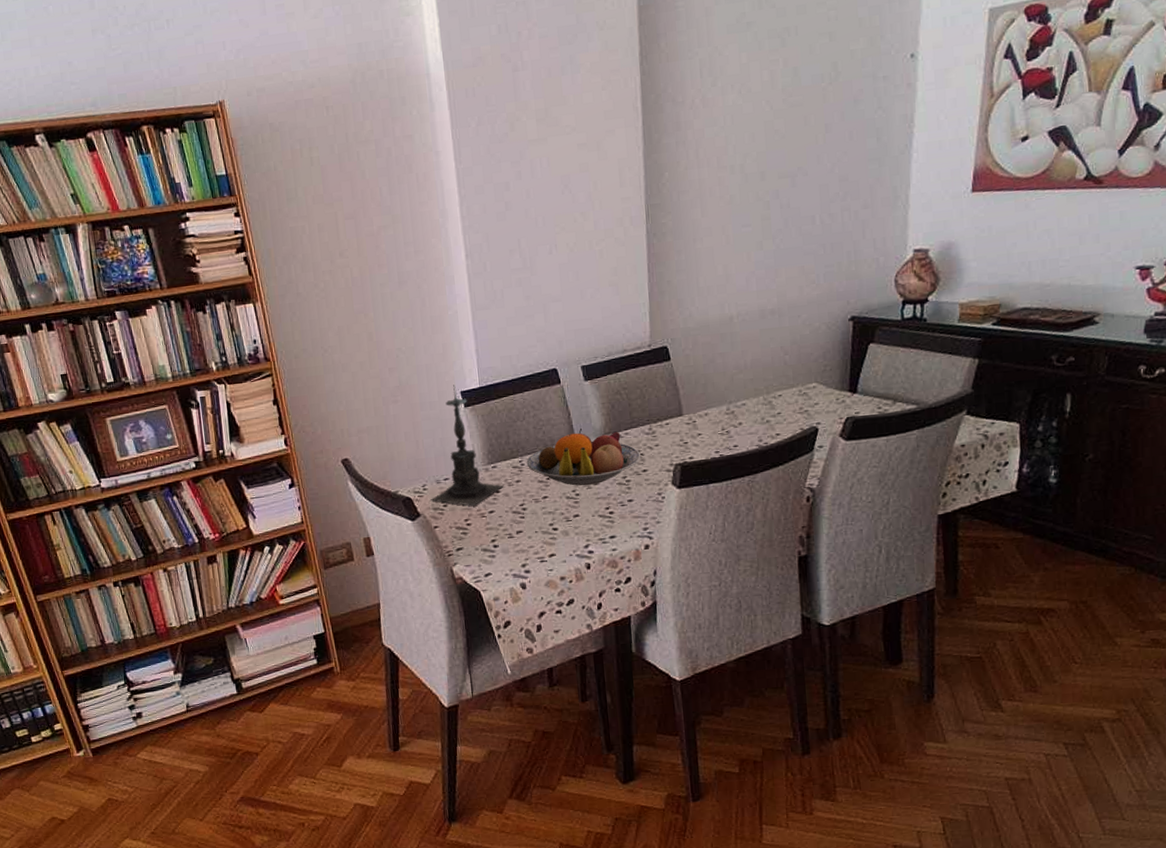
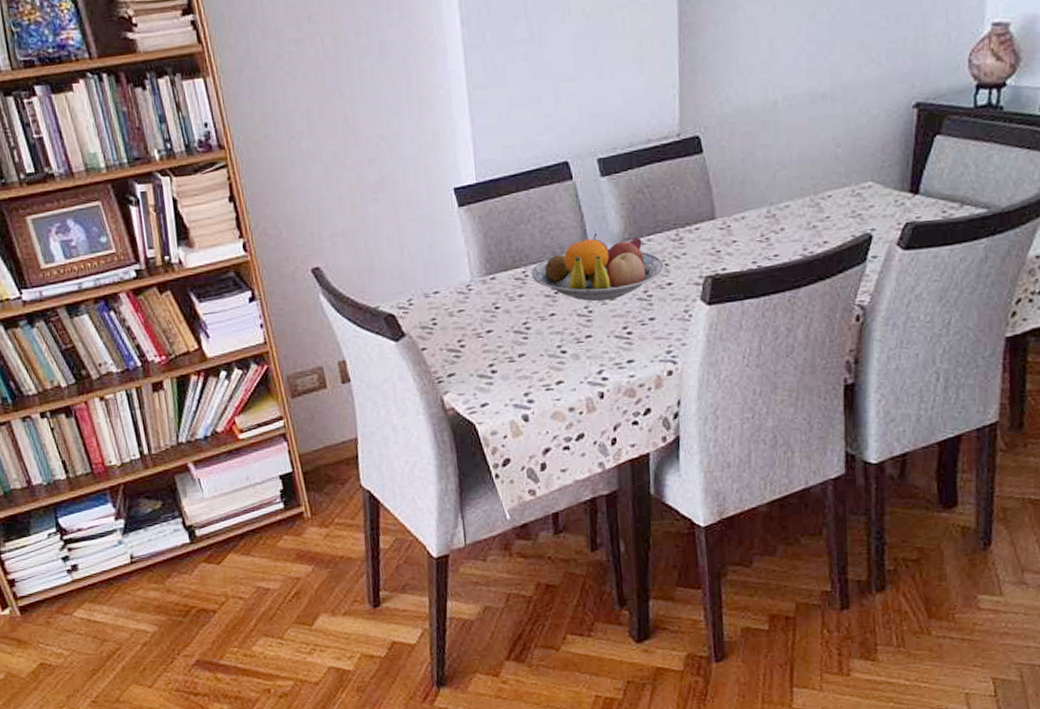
candle holder: present [430,385,504,506] -> none [417,180,504,325]

